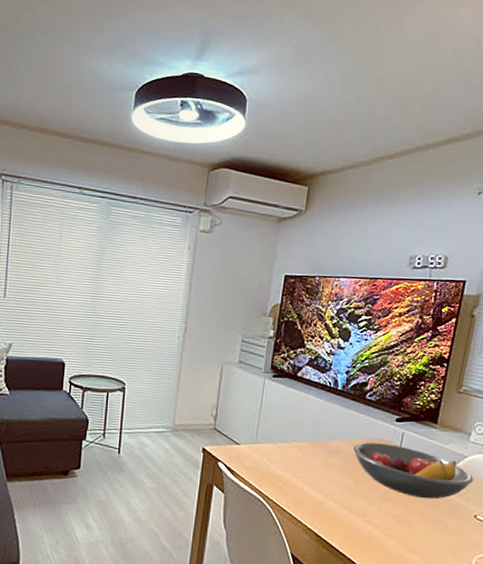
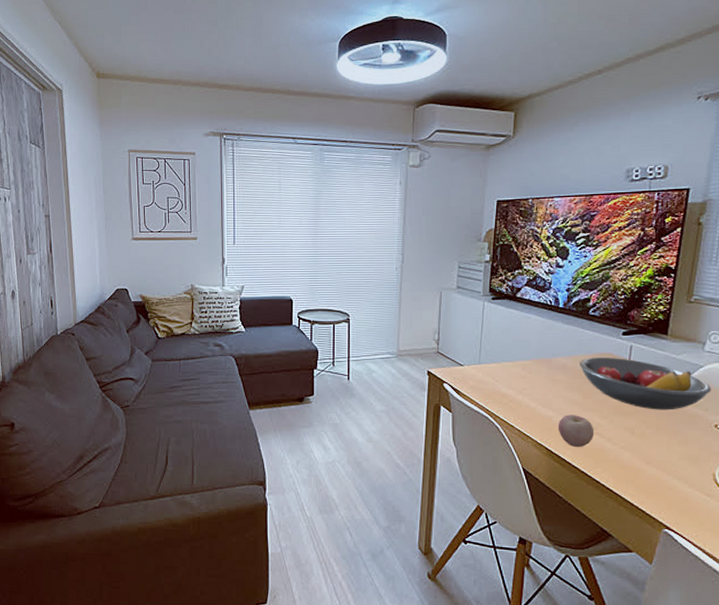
apple: none [328,500,363,535] -> present [557,415,595,448]

